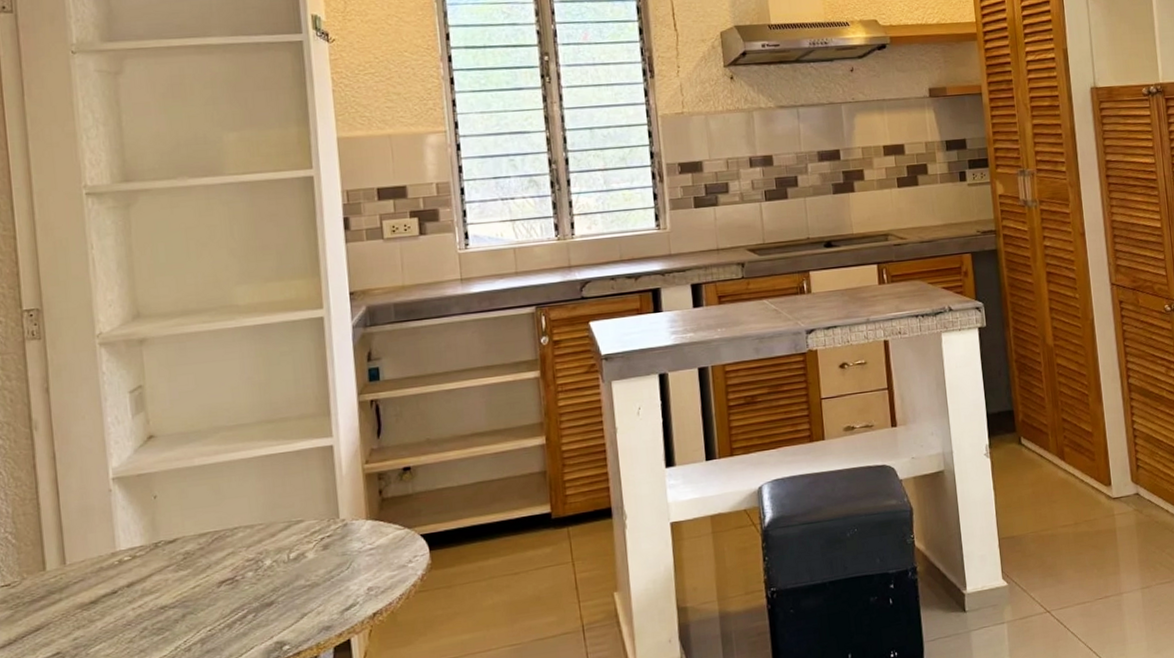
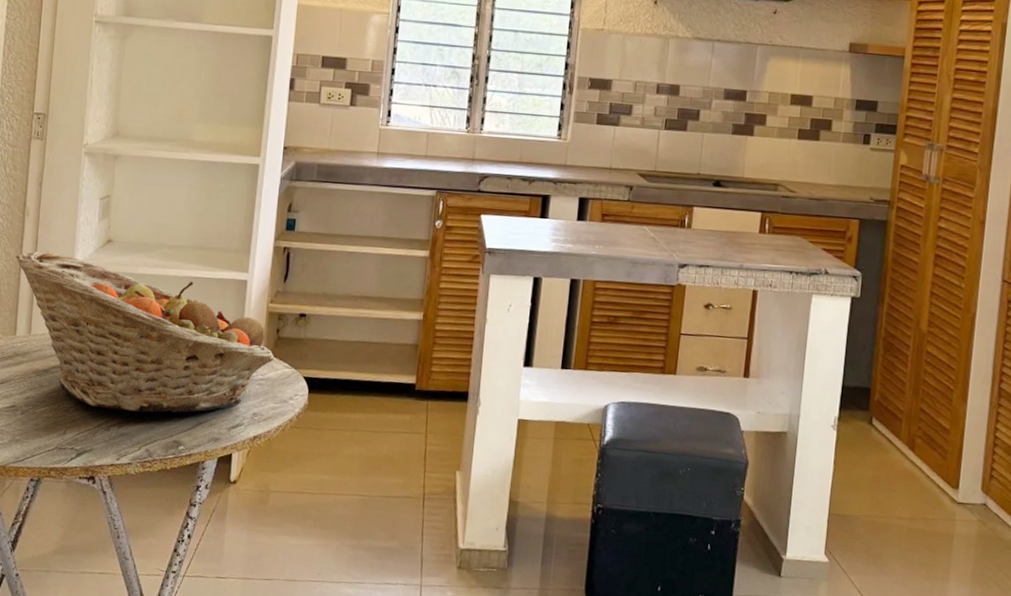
fruit basket: none [28,460,382,629] -> present [15,251,275,413]

